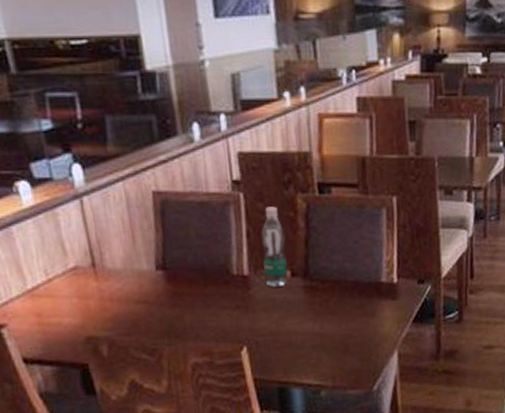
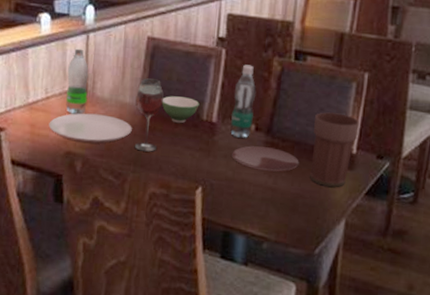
plate: none [58,288,157,325] -> present [49,113,132,144]
bottle: none [65,217,99,294] -> present [66,48,89,115]
wineglass: none [153,238,190,321] -> present [134,78,164,152]
bowl: none [184,253,227,284] -> present [161,96,200,124]
plate: none [271,291,343,318] -> present [232,146,299,173]
cup: none [350,243,396,322] -> present [310,111,360,187]

